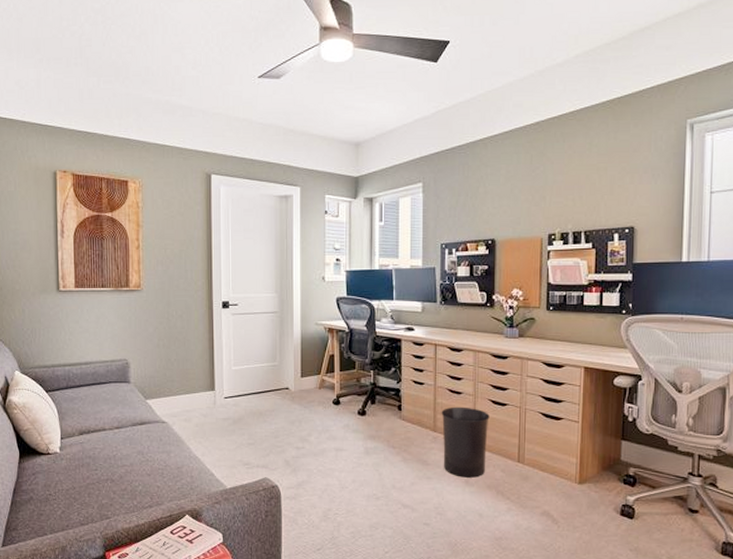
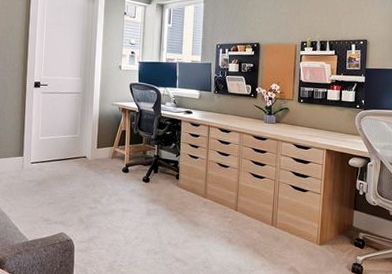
waste bin: present [441,406,490,478] -> none [211,177,250,238]

